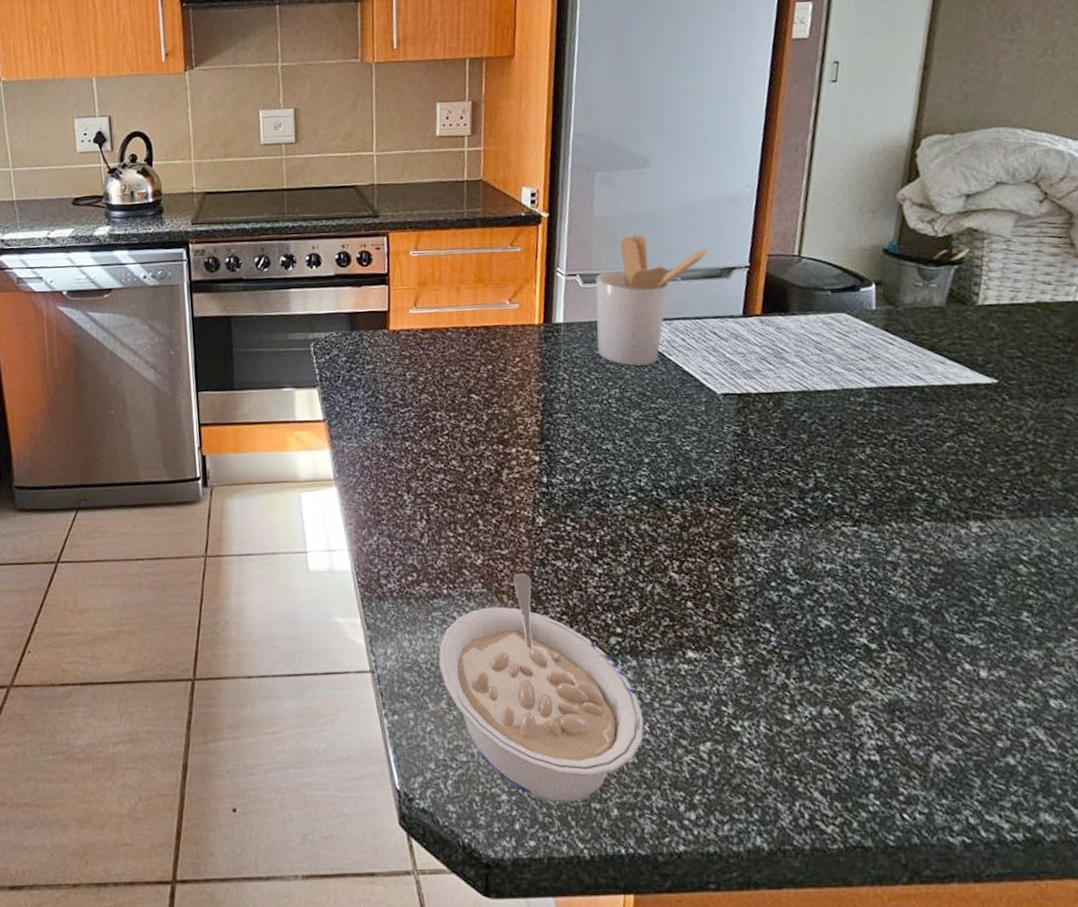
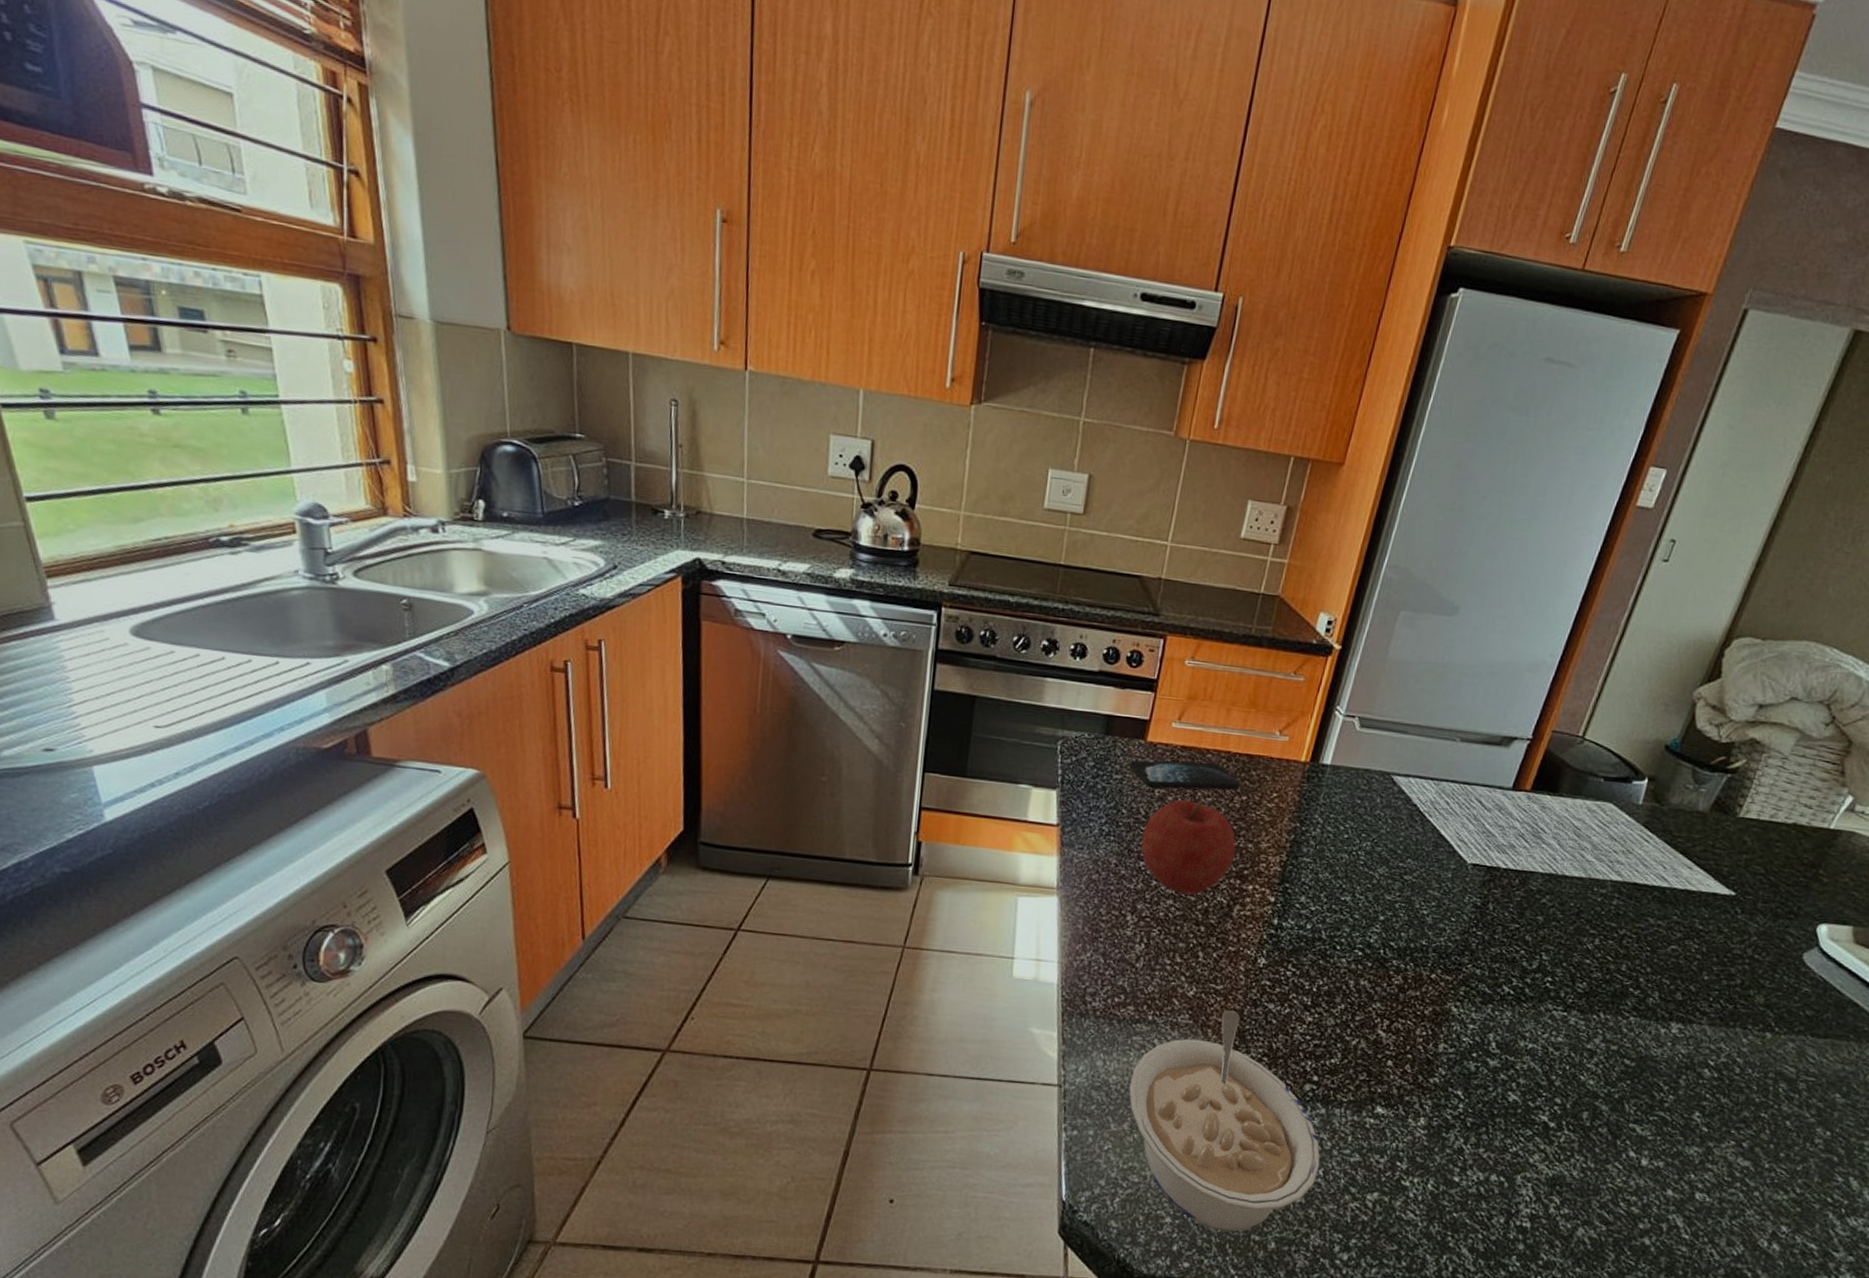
smartphone: none [377,339,484,373] -> present [1129,760,1241,790]
fruit: none [402,374,493,467] -> present [1141,799,1236,895]
utensil holder: present [595,234,708,366] -> none [1358,685,1494,823]

